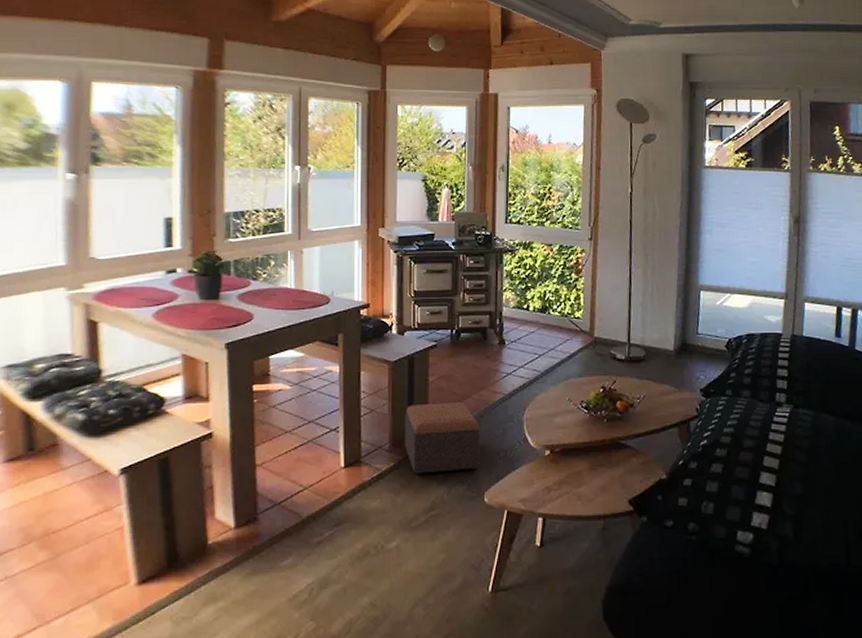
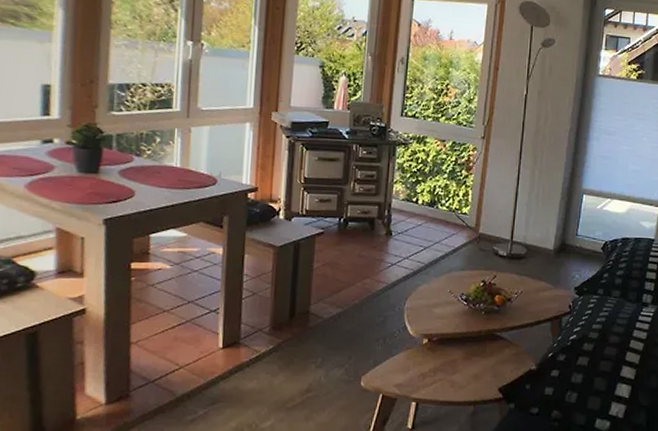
footstool: present [405,402,480,474] -> none [285,289,361,357]

